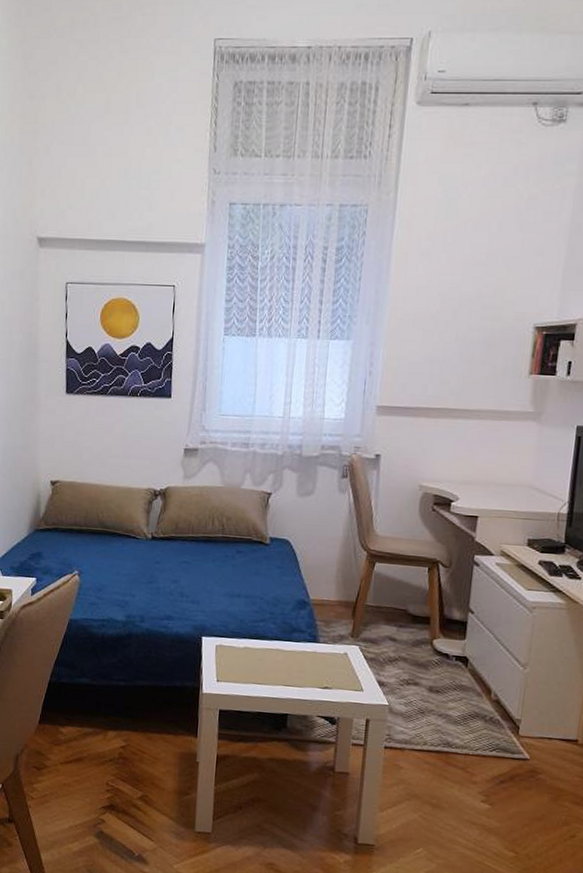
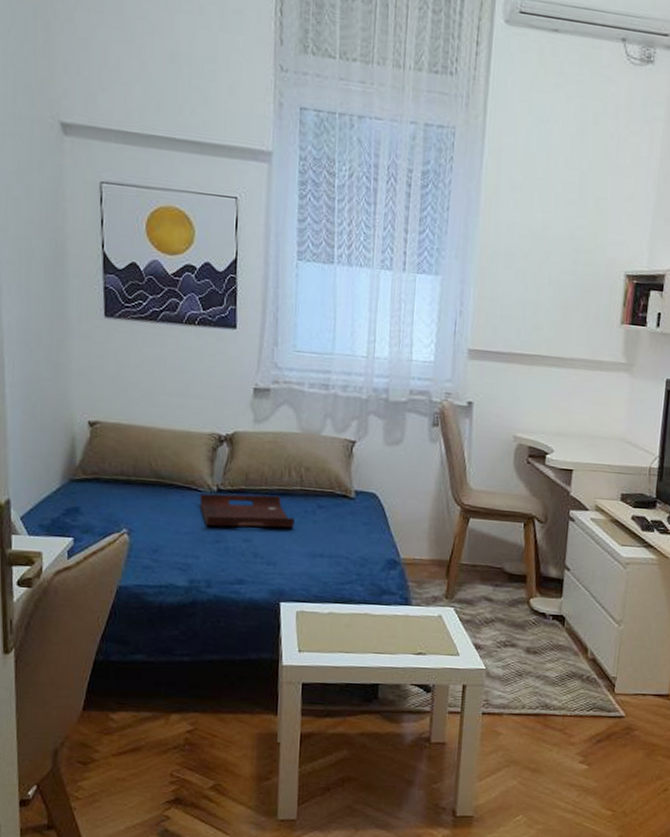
serving tray: none [137,540,216,571] -> present [199,493,295,528]

